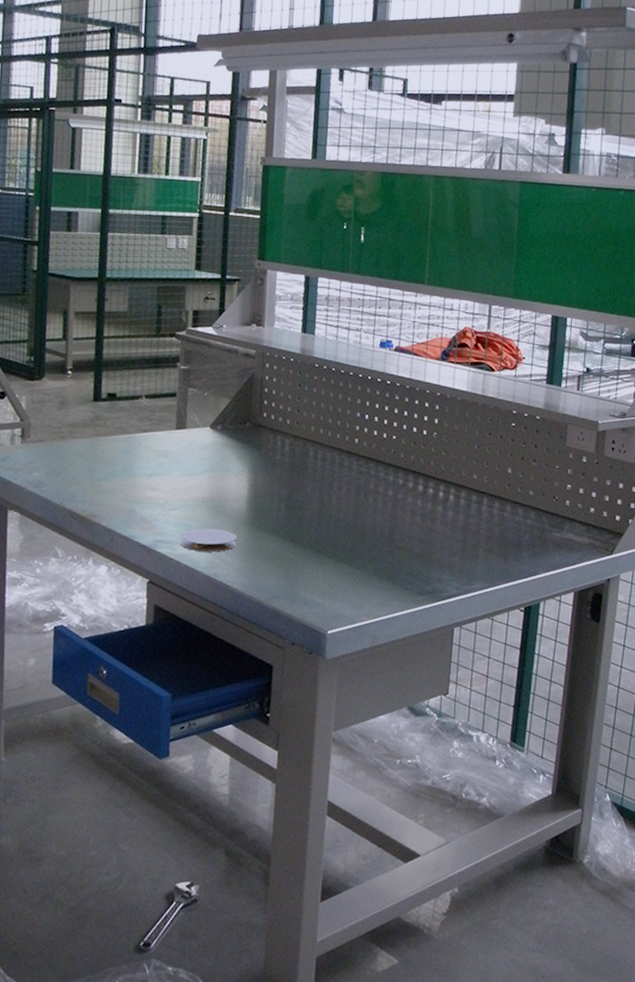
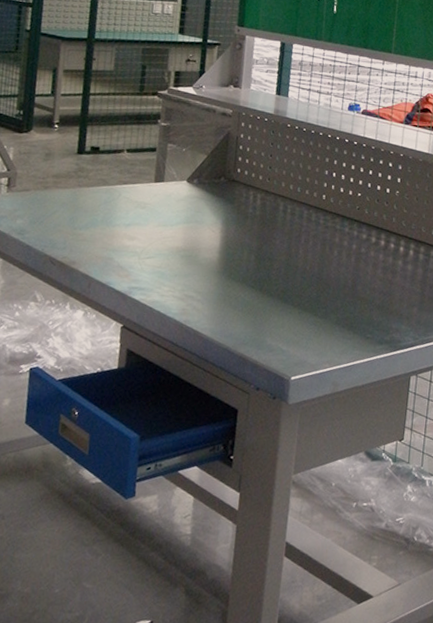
coaster: present [180,528,237,552] -> none [154,276,209,300]

